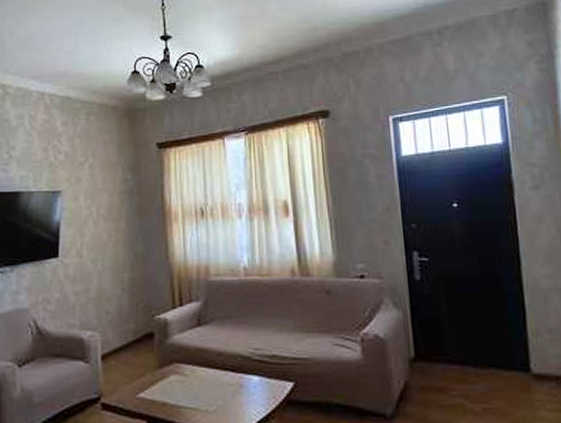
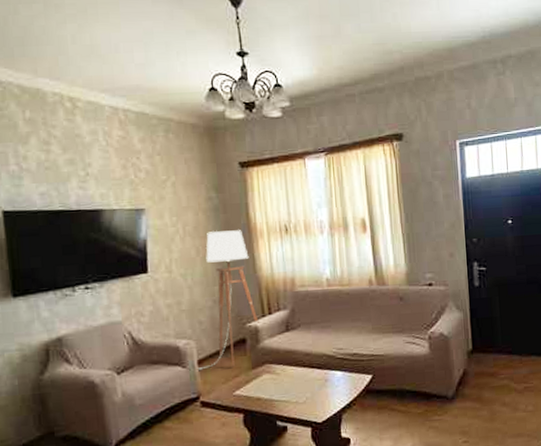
floor lamp: none [100,213,169,366] -> present [197,230,259,370]

